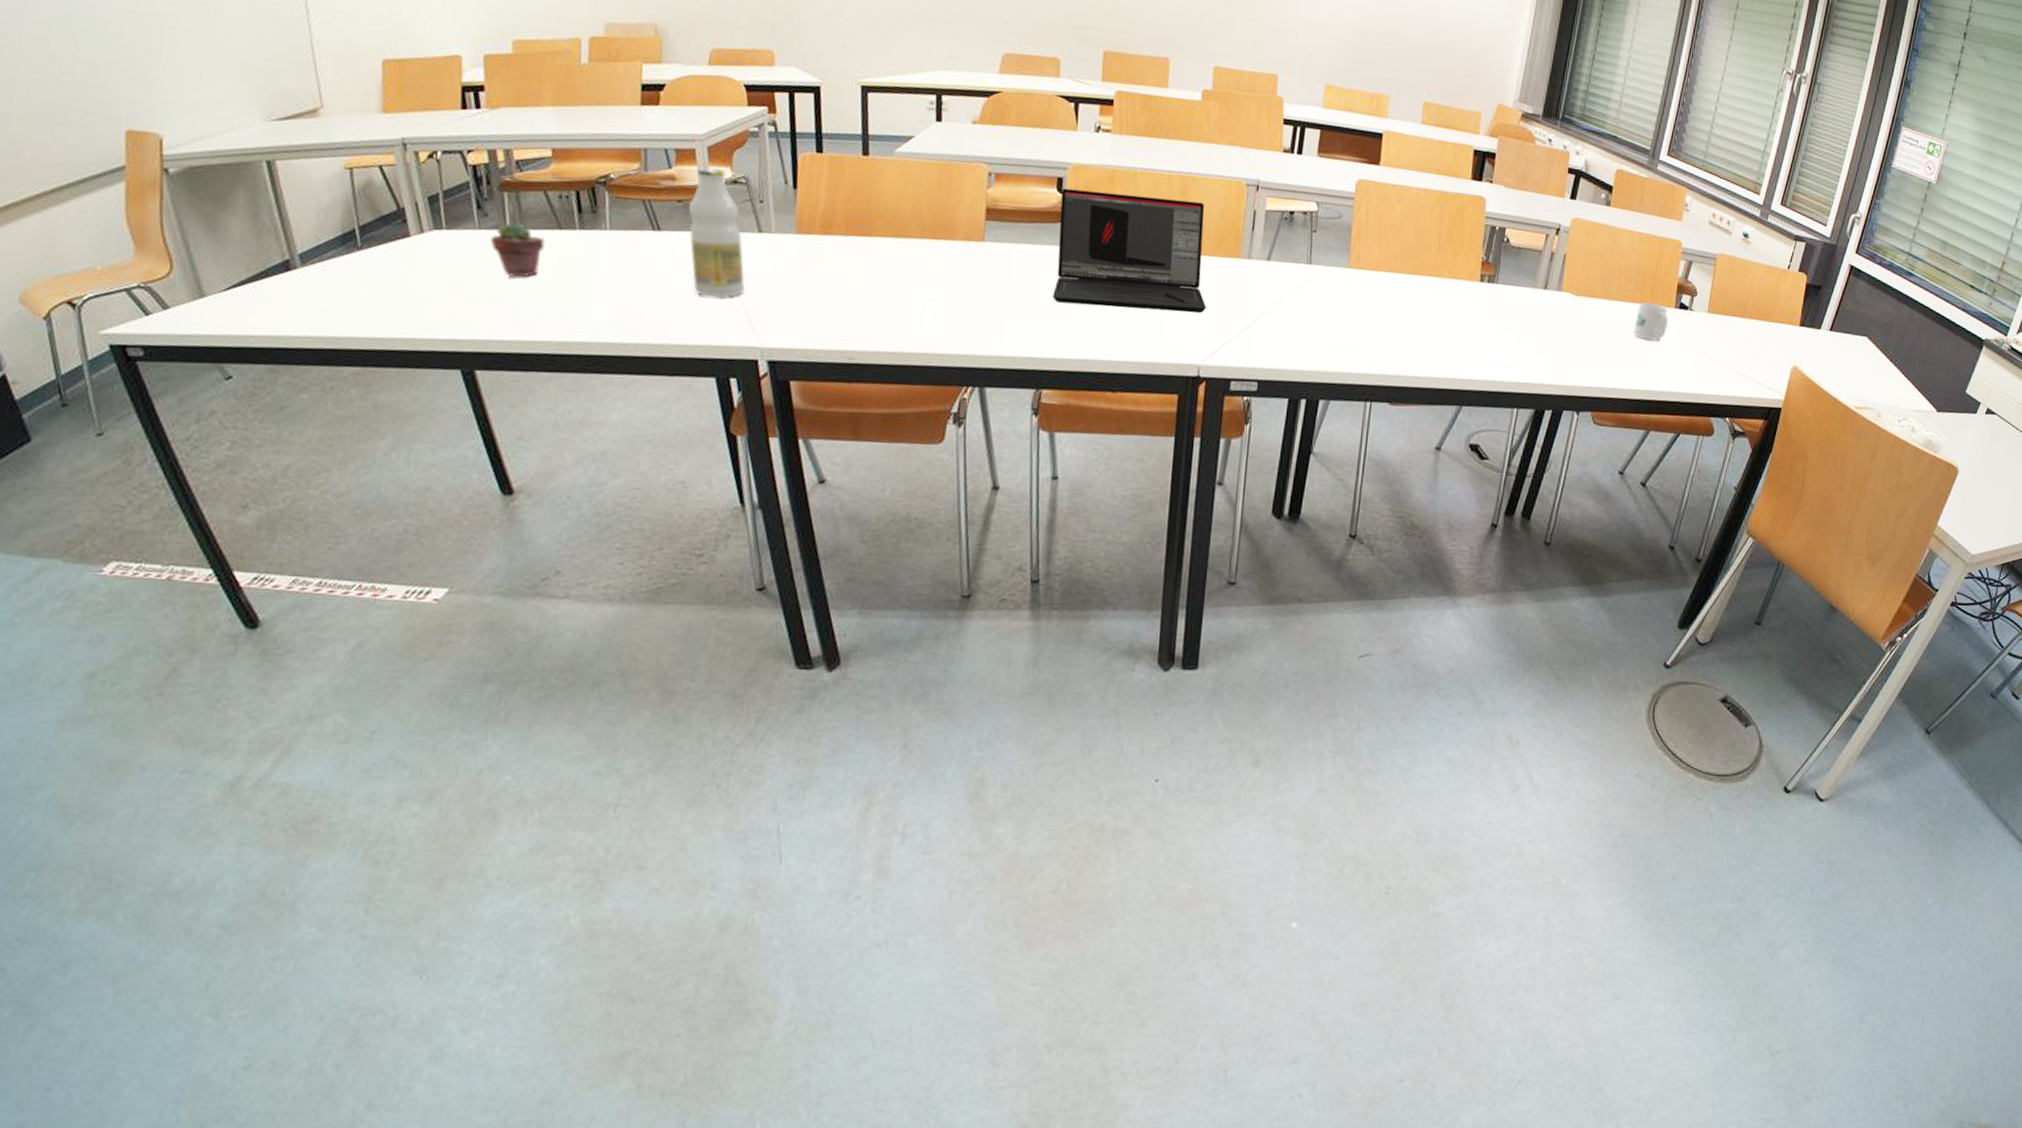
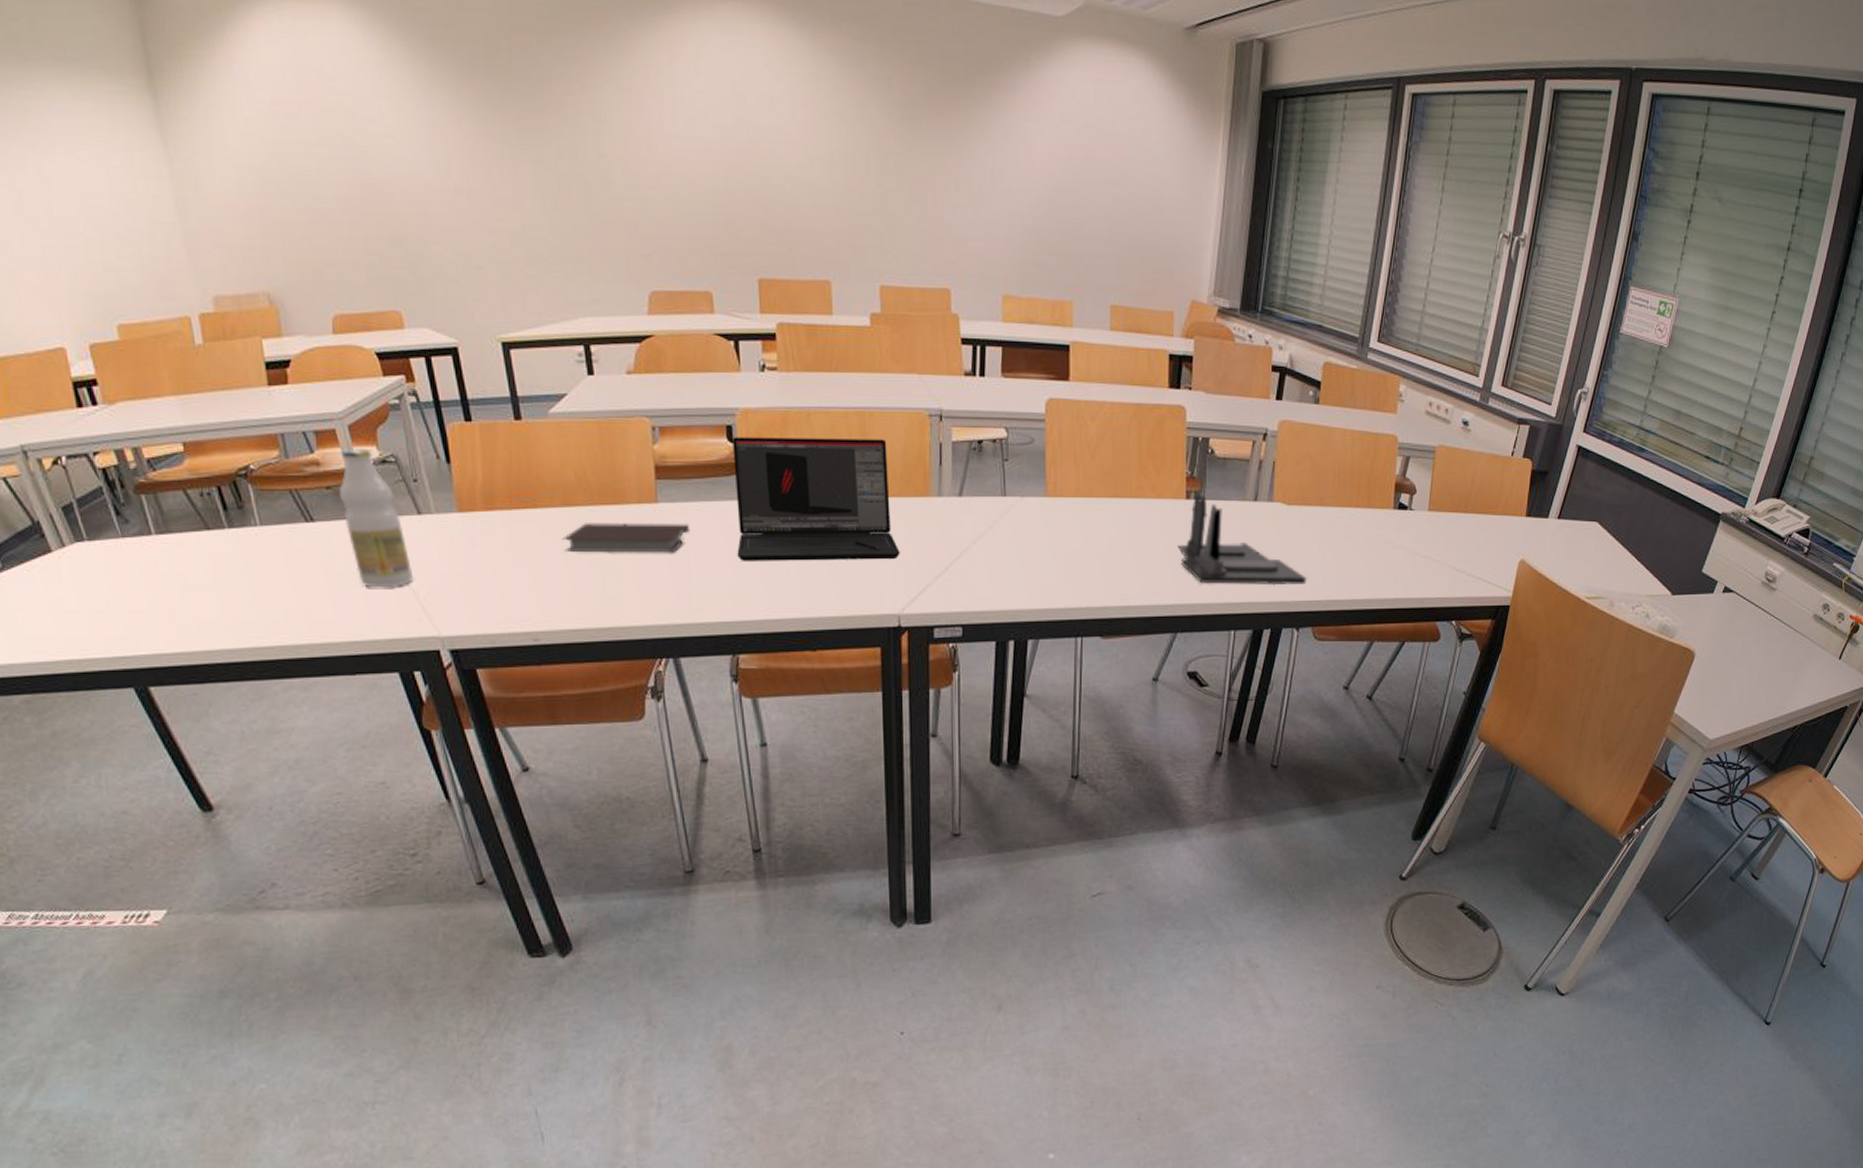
potted succulent: present [490,222,545,278] -> none [137,526,195,587]
notebook: none [890,254,1012,290] -> present [562,523,691,553]
desk organizer: none [1469,276,1589,371] -> present [1178,492,1307,586]
mug: present [1632,302,1669,341] -> none [1350,505,1388,546]

